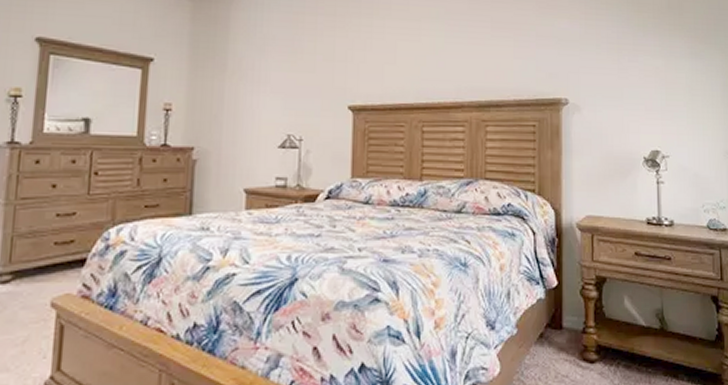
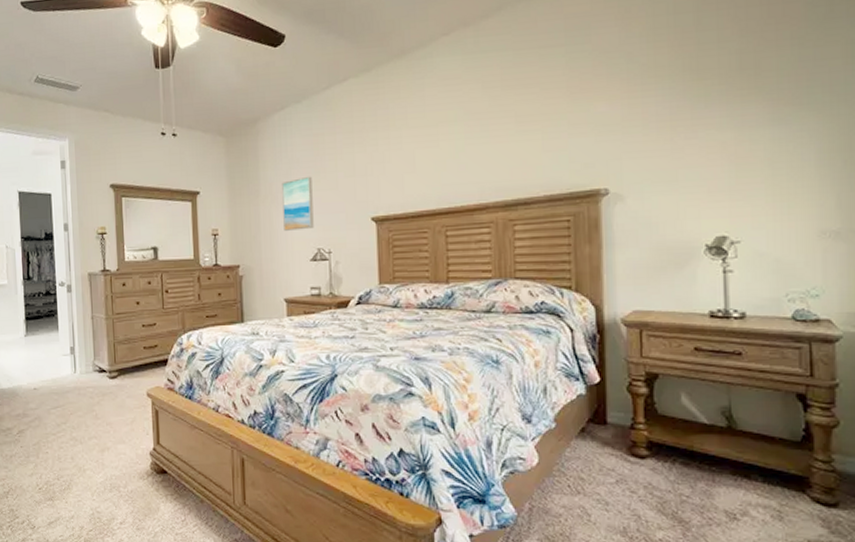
wall art: none [251,55,288,113] -> present [282,176,314,231]

